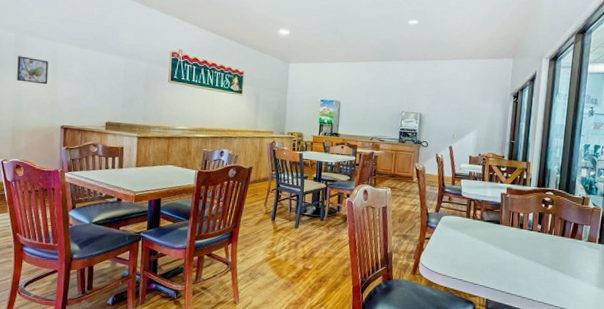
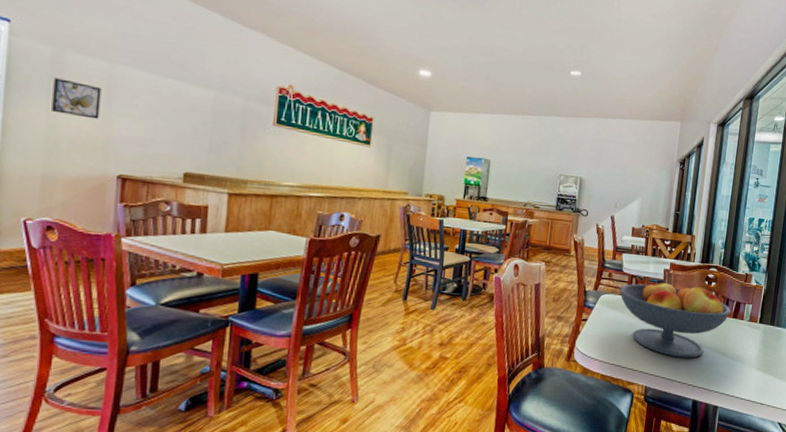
fruit bowl: none [459,203,570,275] -> present [619,280,732,358]

